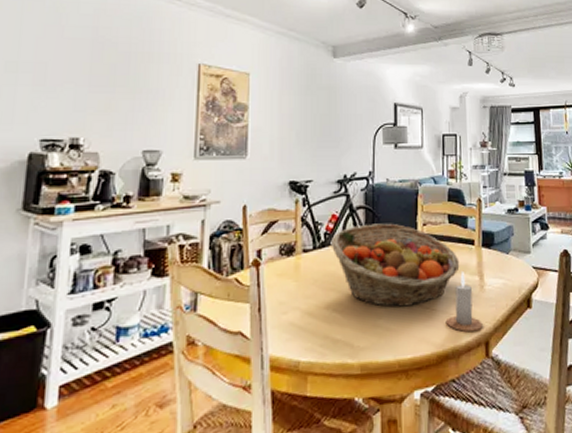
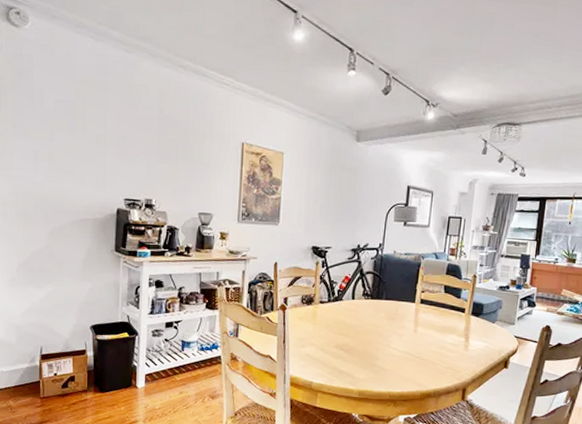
fruit basket: present [330,223,460,308] -> none [342,286,450,354]
candle: present [445,272,483,332] -> none [431,333,463,380]

